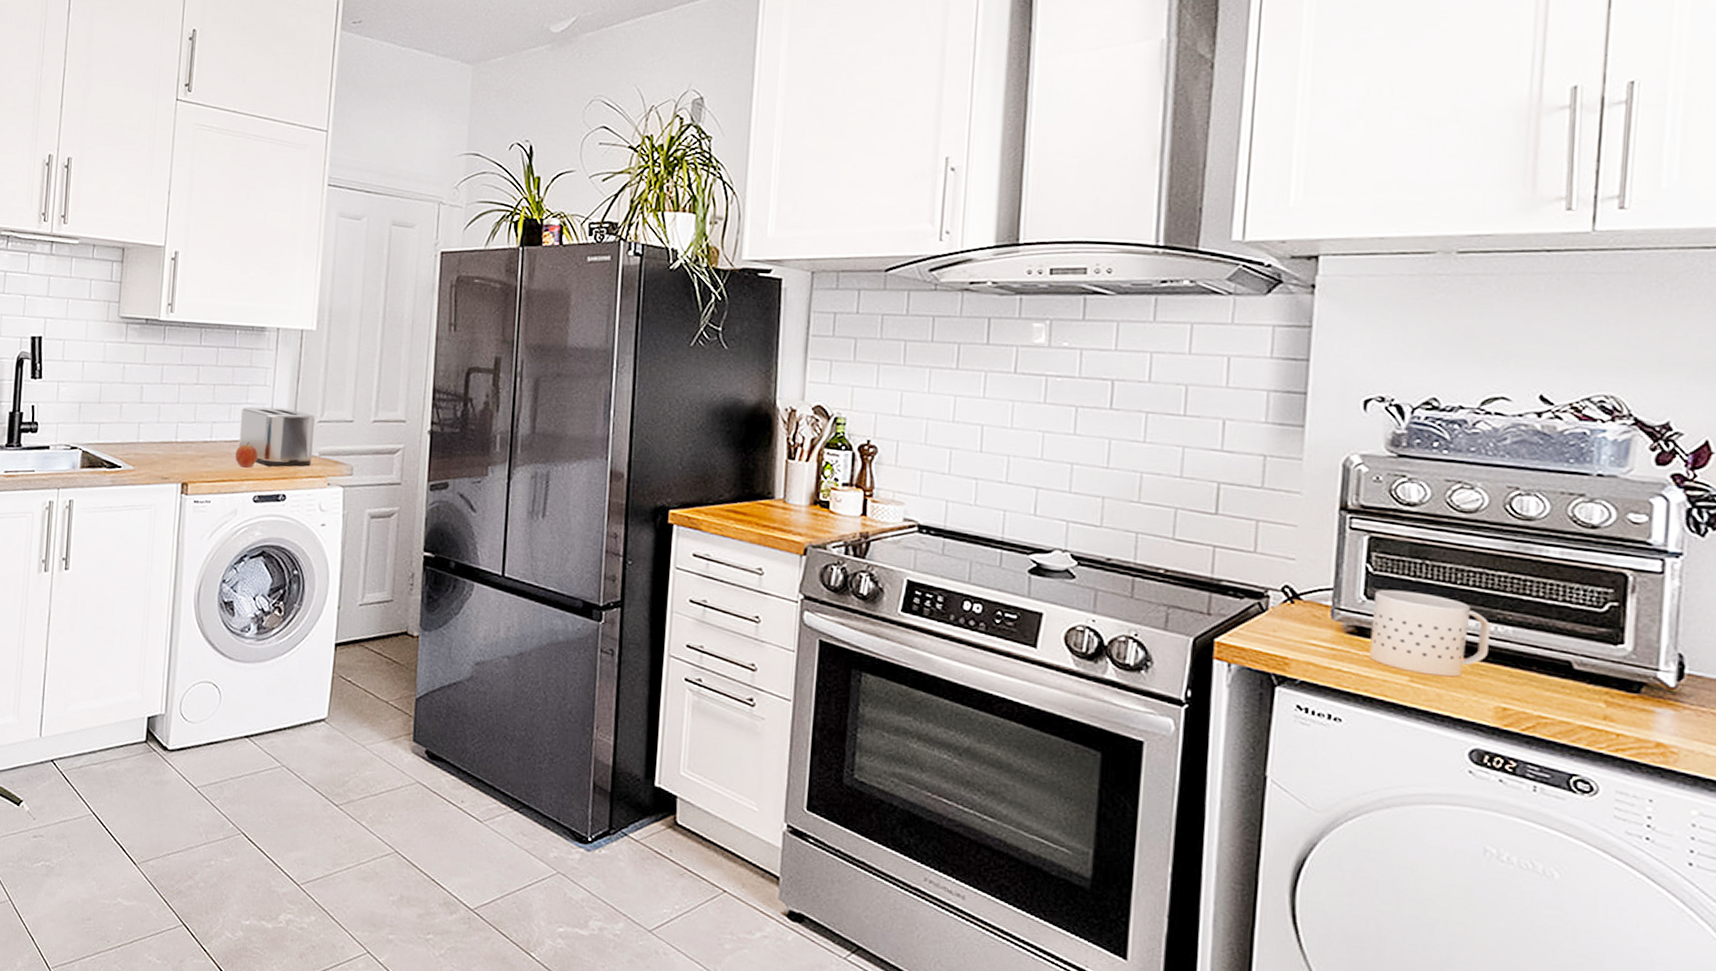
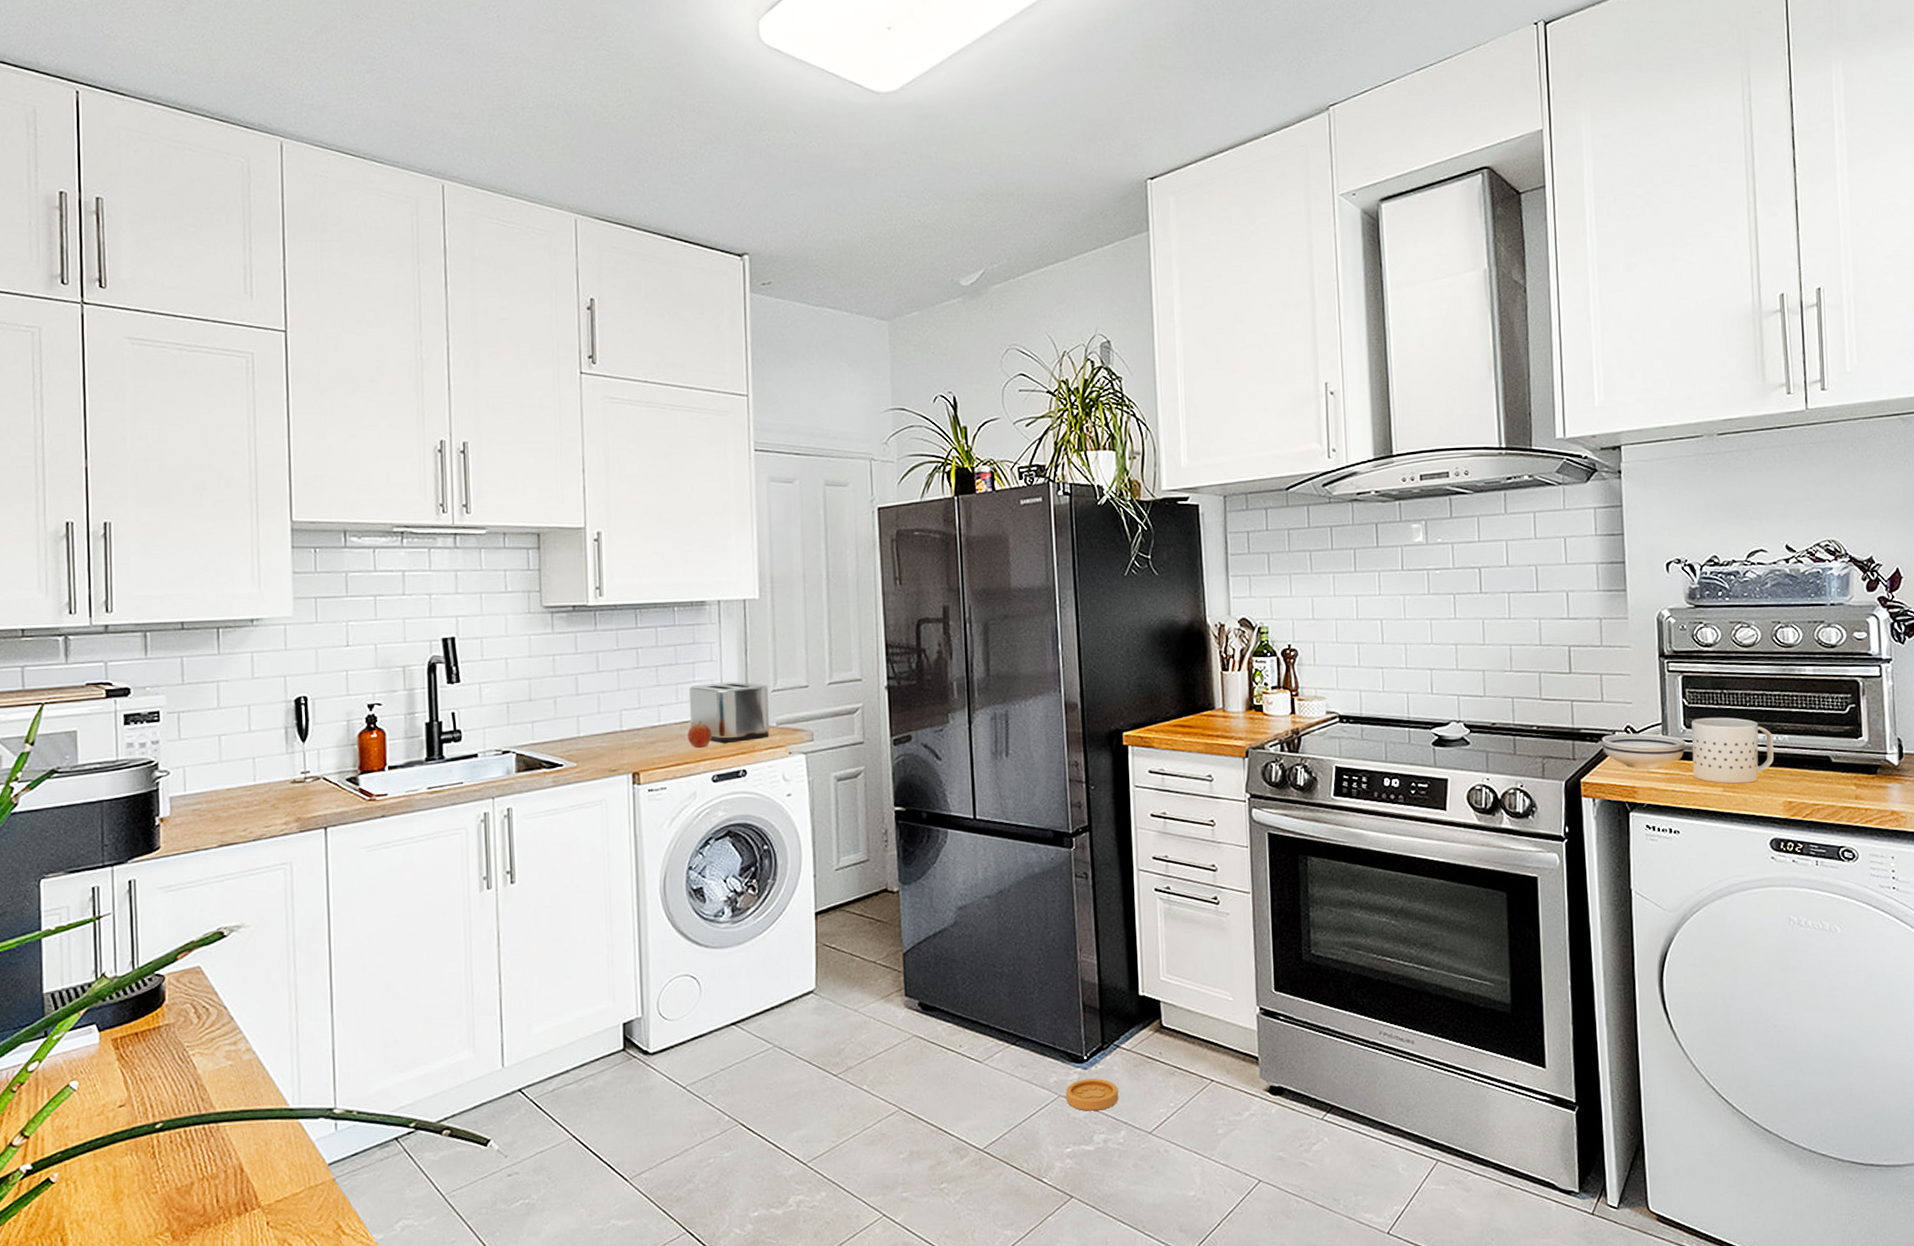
pet bowl: none [564,860,621,897] -> present [1065,1078,1118,1111]
bowl: none [1248,592,1364,642] -> present [1601,733,1686,770]

